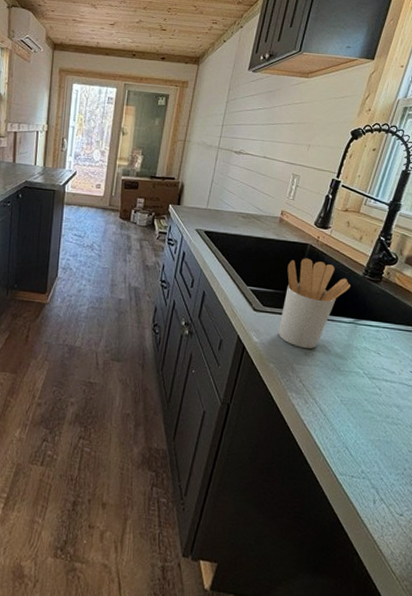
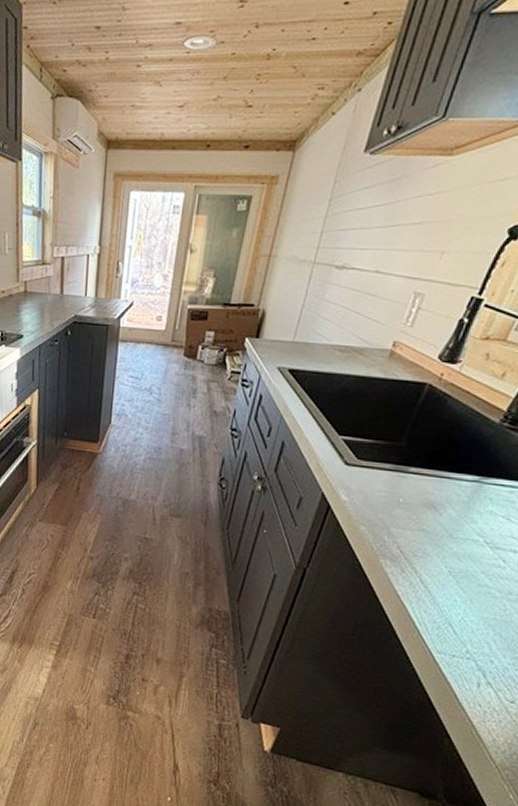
utensil holder: present [278,258,350,349] -> none [374,401,480,511]

